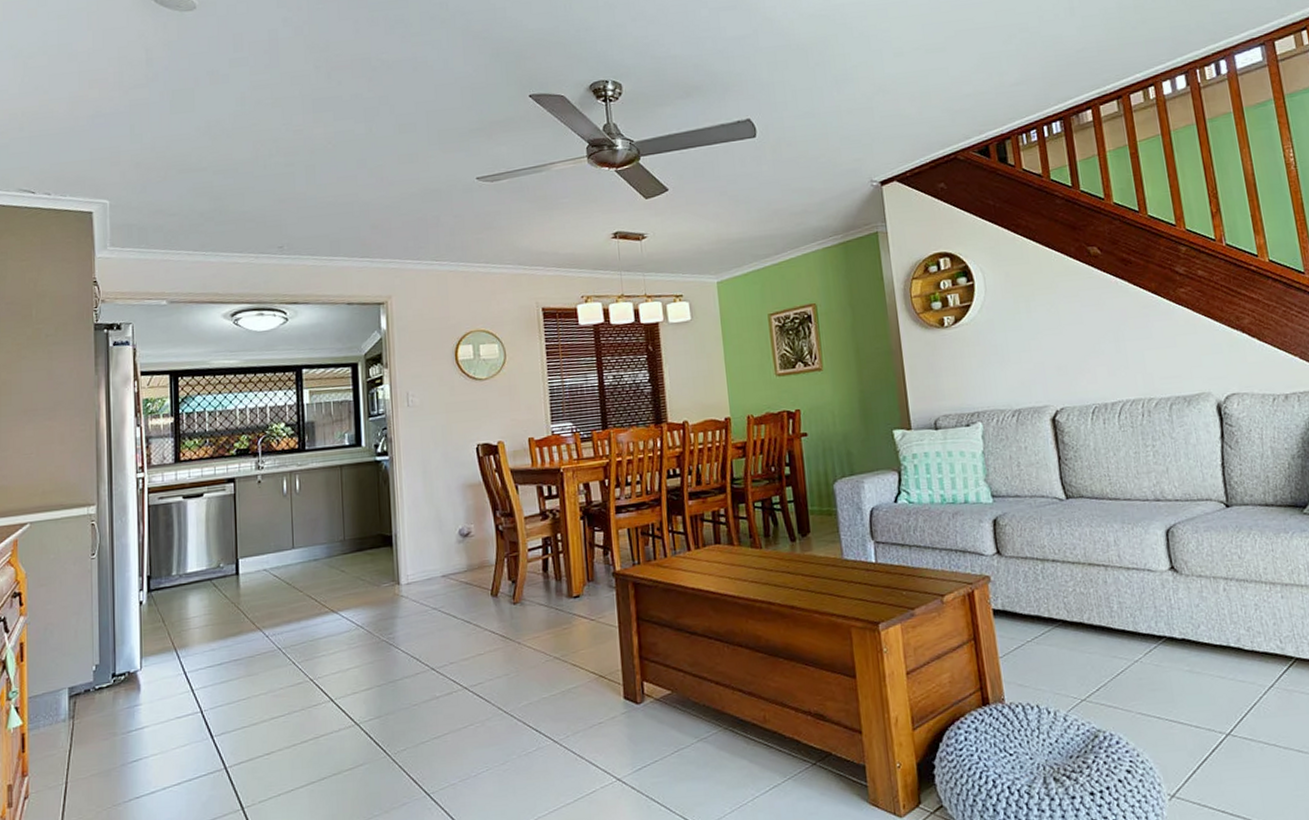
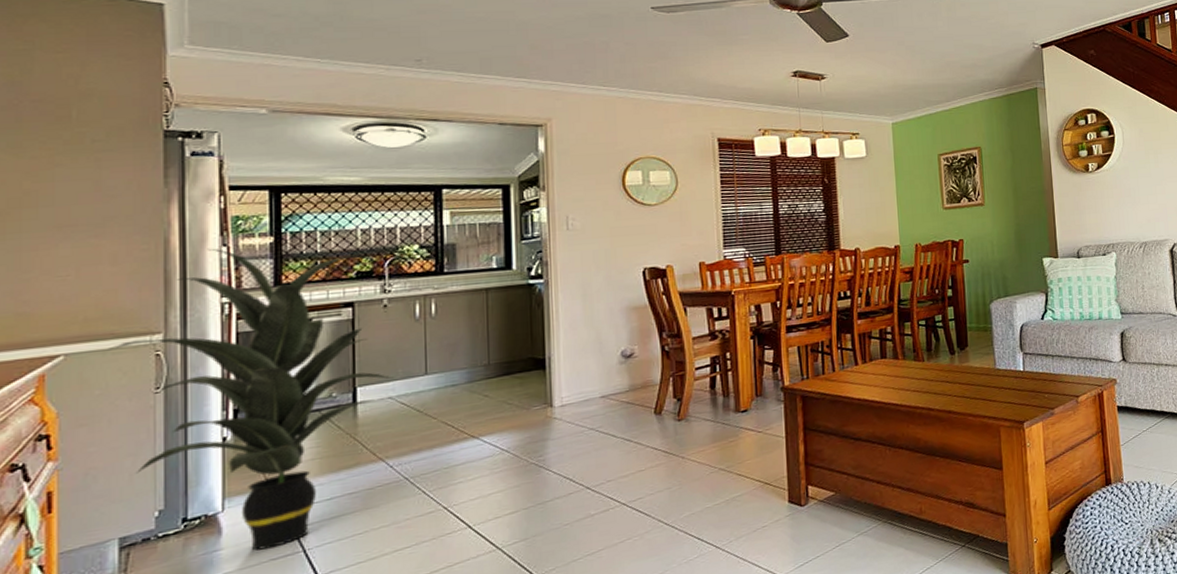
indoor plant: none [59,428,267,708] -> present [109,248,393,551]

